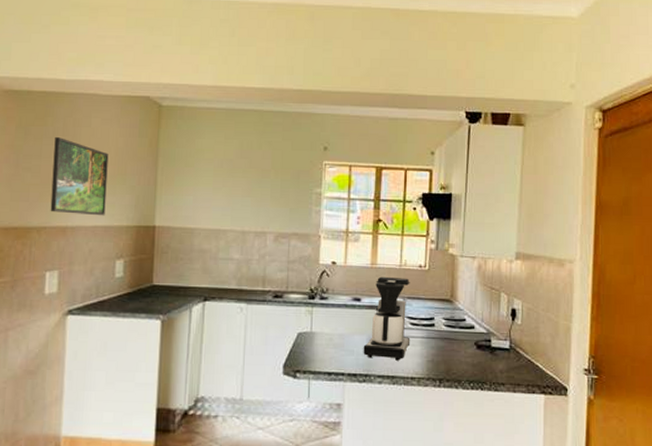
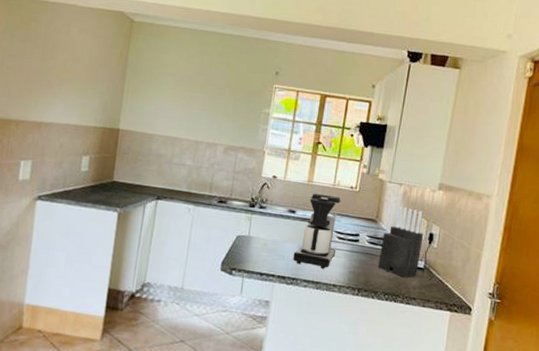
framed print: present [50,136,109,216] -> none [28,40,83,116]
knife block: none [458,281,506,362] -> present [377,205,424,278]

